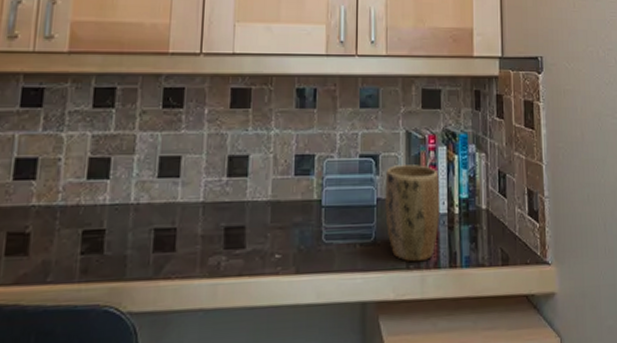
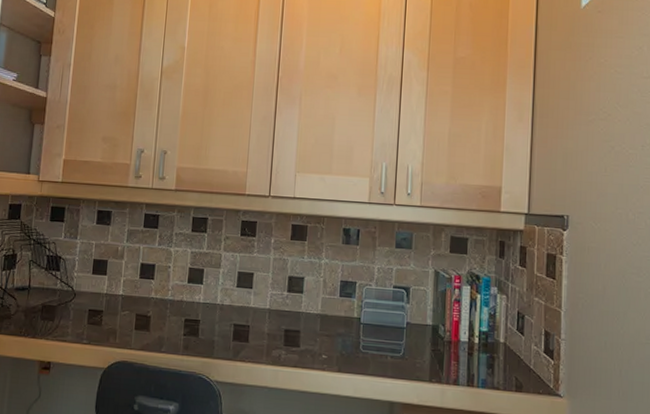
plant pot: present [385,165,440,262] -> none [413,297,462,378]

